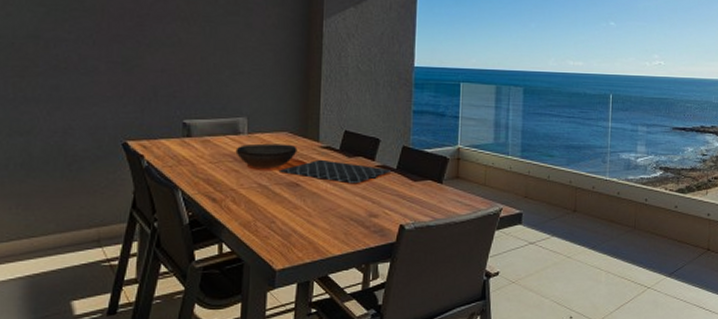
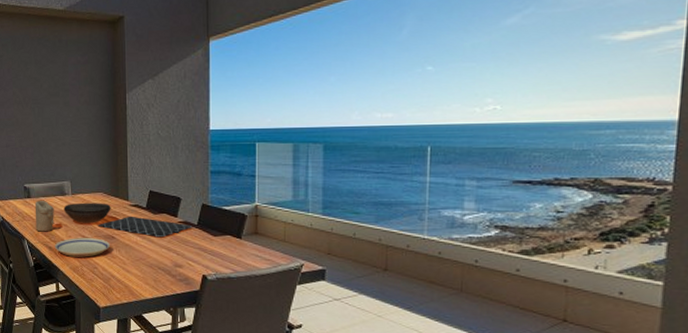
candle: none [195,141,223,180] -> present [34,201,55,232]
plate: none [219,186,293,210] -> present [54,238,110,257]

